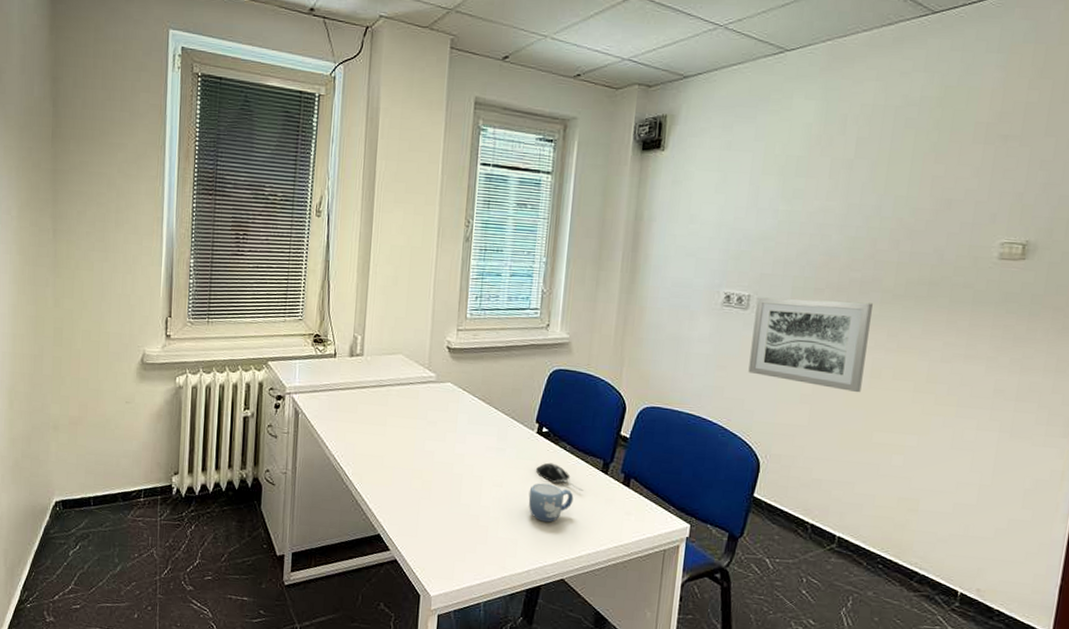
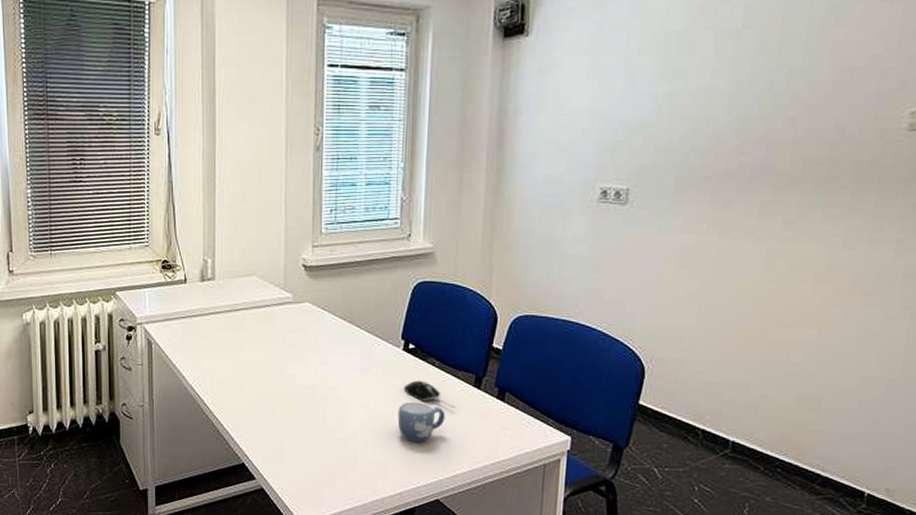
wall art: present [748,297,873,393] -> none [629,188,766,288]

